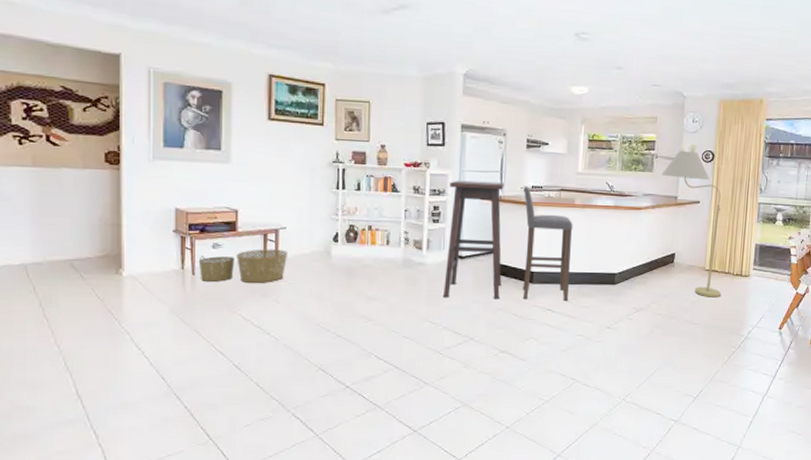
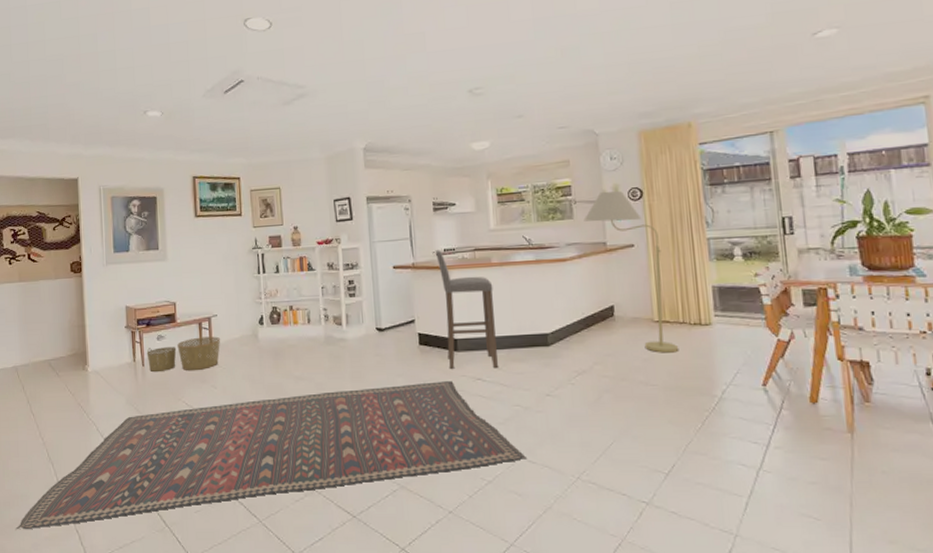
area rug: none [18,310,582,444] -> present [15,381,526,530]
bar stool: present [444,180,505,299] -> none [361,249,425,373]

